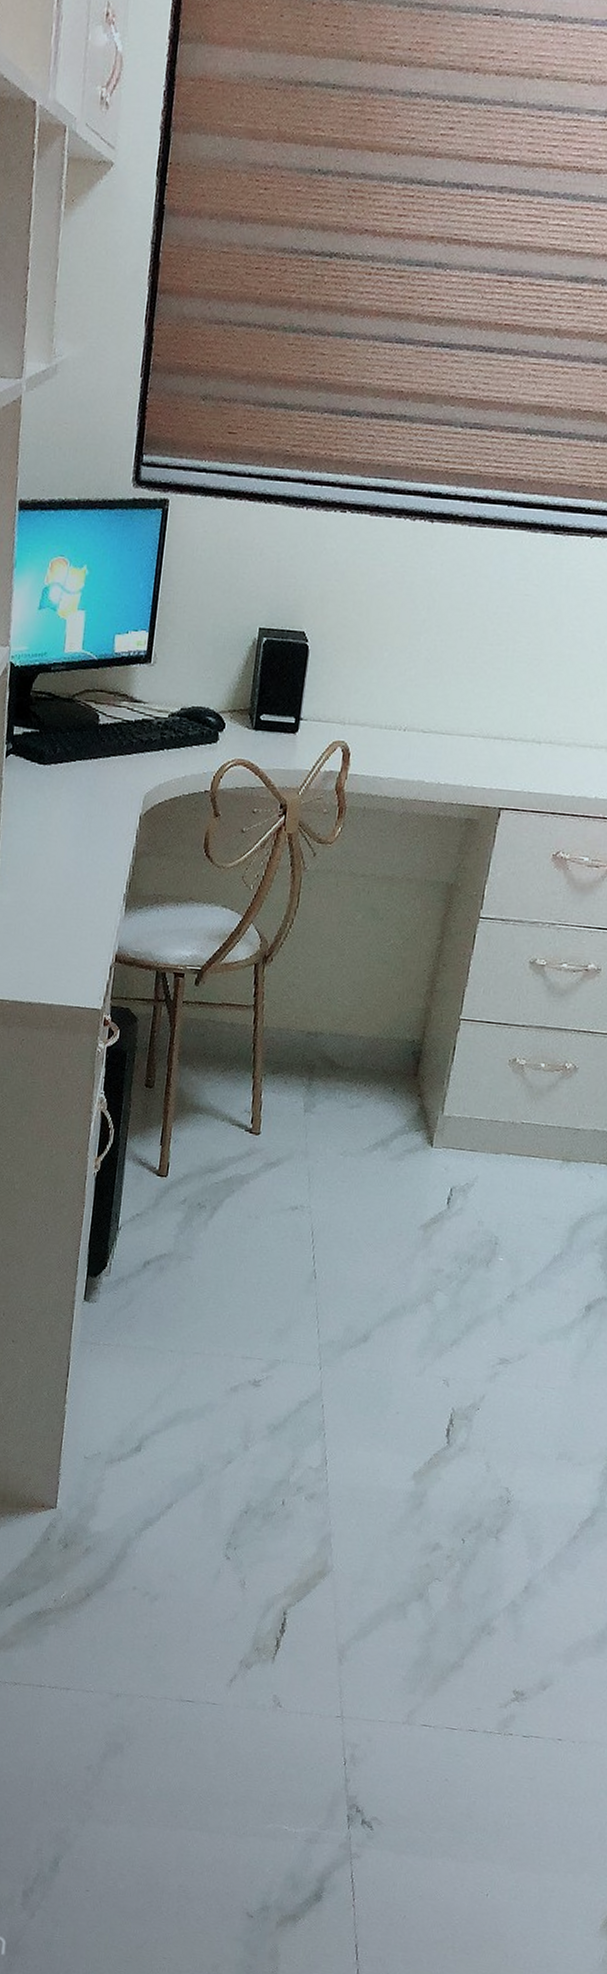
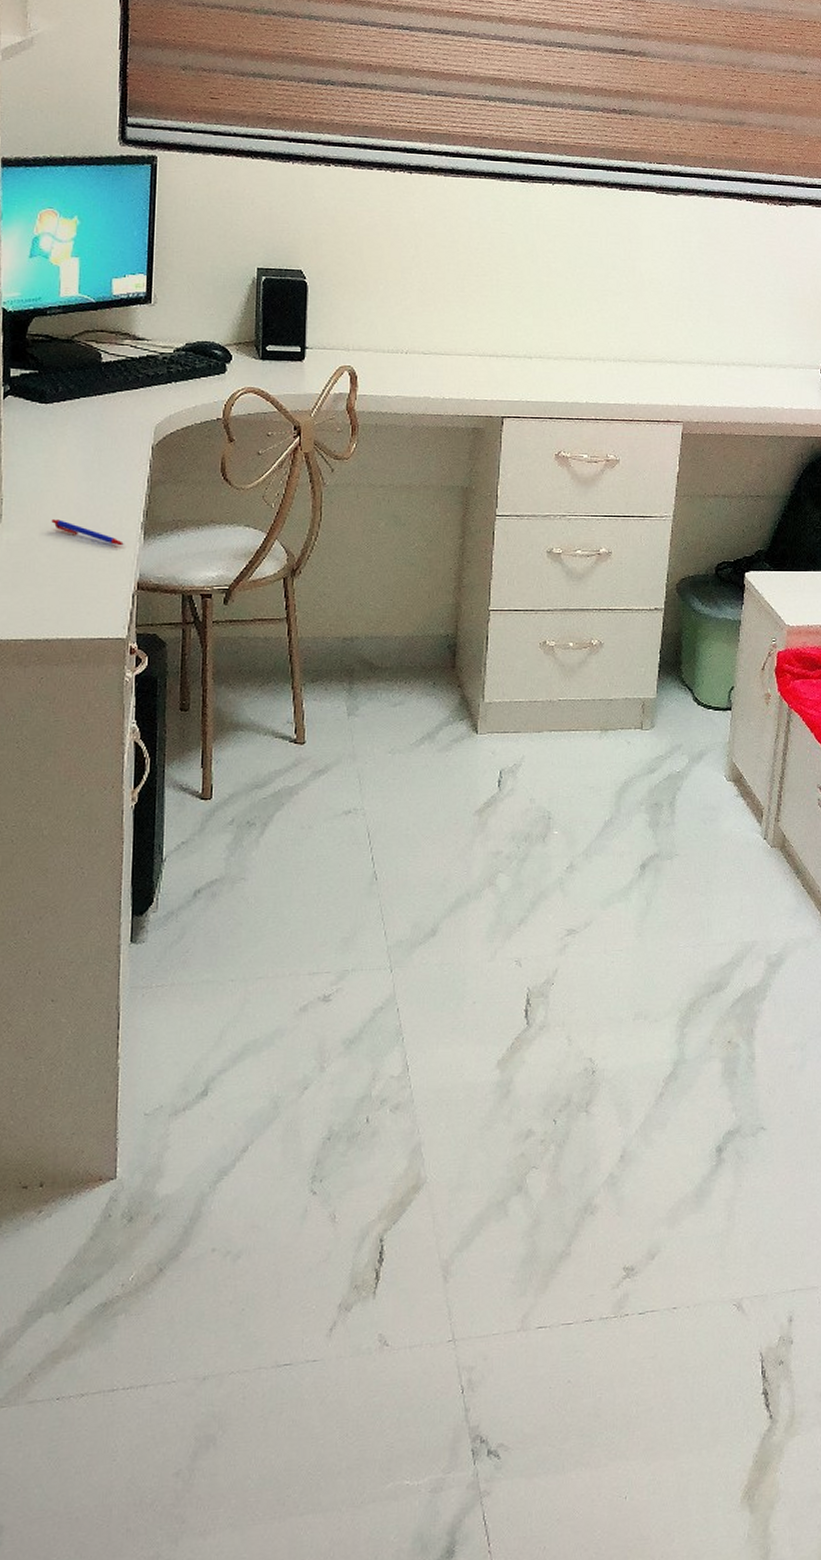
pen: none [41,884,107,917] -> present [51,519,125,546]

